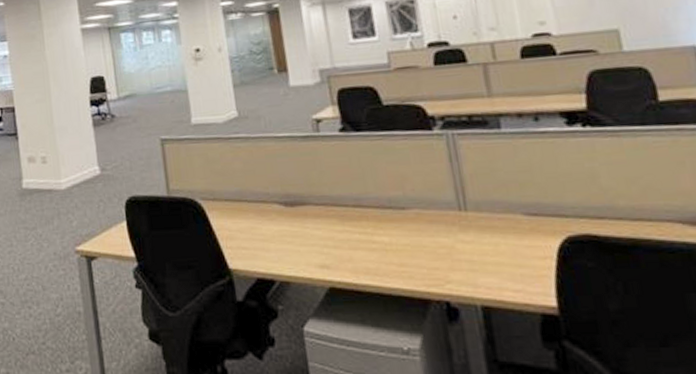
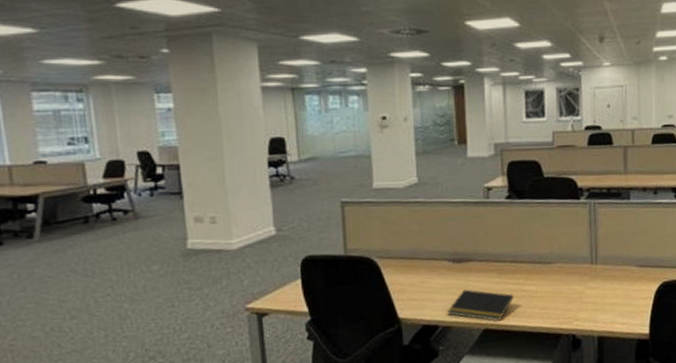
notepad: none [284,238,362,278] -> present [448,289,514,321]

